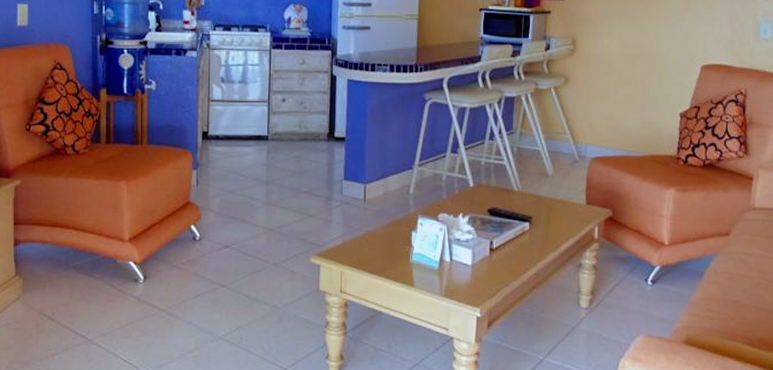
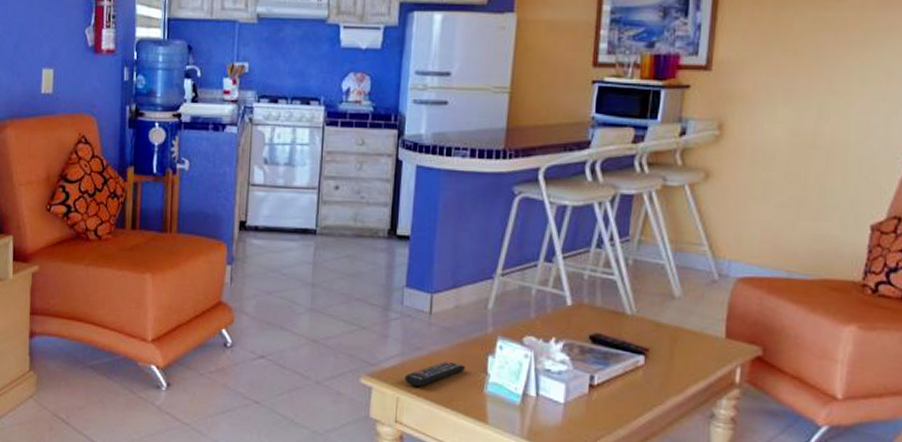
remote control: none [346,238,395,261] -> present [404,361,466,386]

